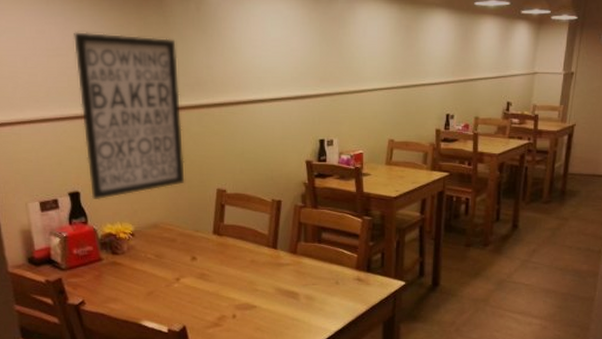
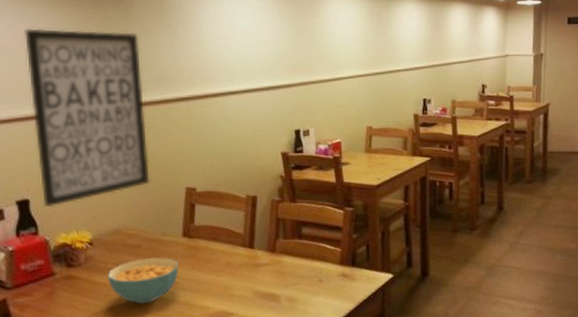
cereal bowl: none [146,250,209,291] -> present [107,257,179,304]

